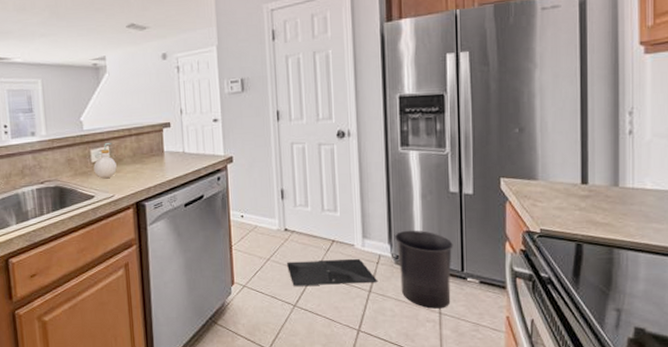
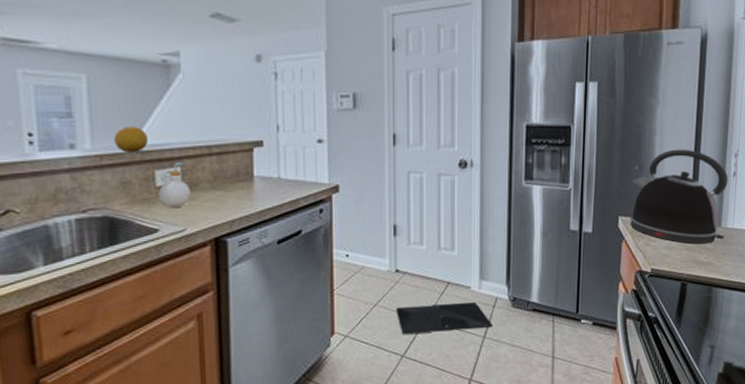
fruit: none [61,116,86,137] -> present [114,127,149,152]
waste bin: present [395,230,453,309] -> none [513,270,570,353]
kettle: none [512,109,623,205] -> present [629,149,728,245]

